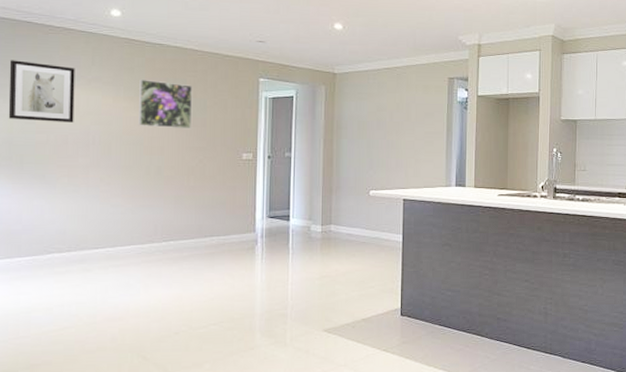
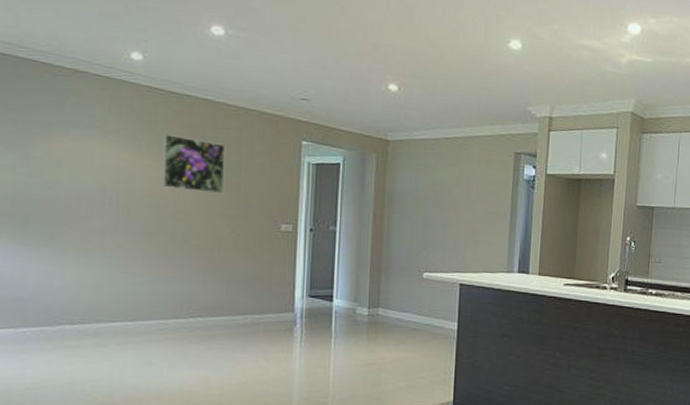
wall art: present [8,60,75,123] -> none [10,103,89,179]

